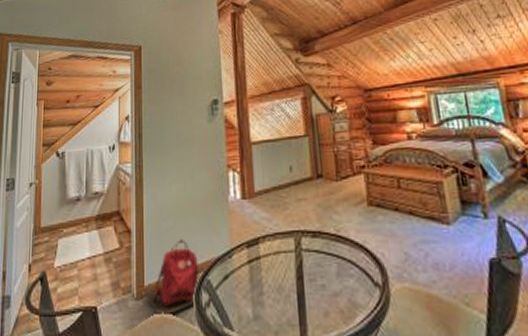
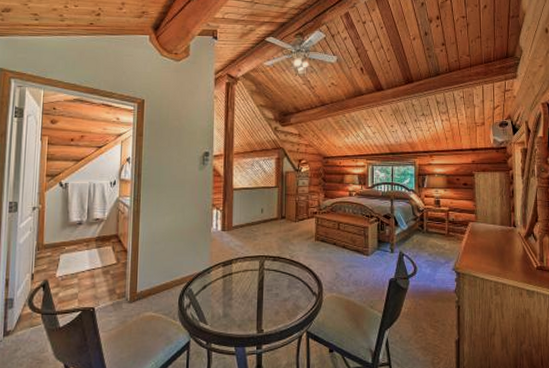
backpack: present [143,240,201,318] -> none [135,259,184,316]

